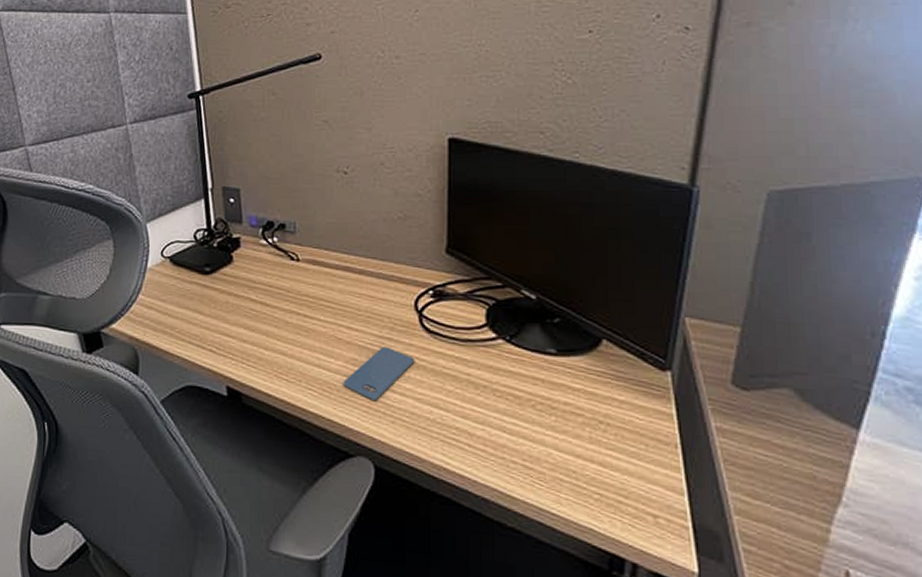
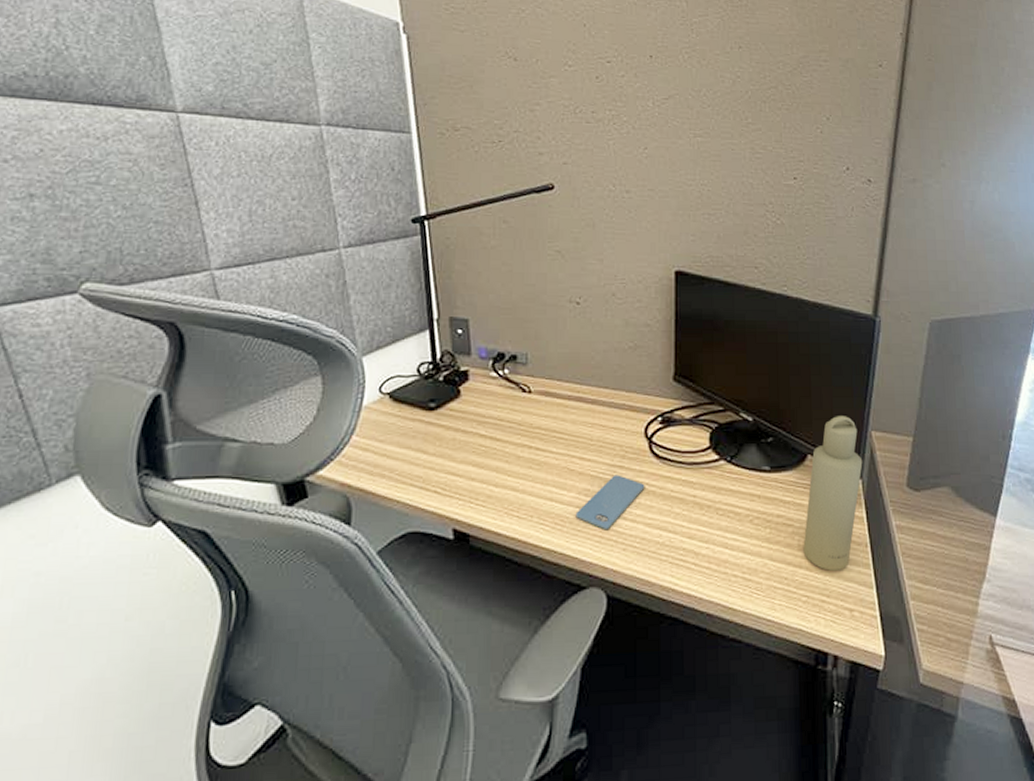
bottle: none [595,298,673,471] -> present [803,416,863,571]

